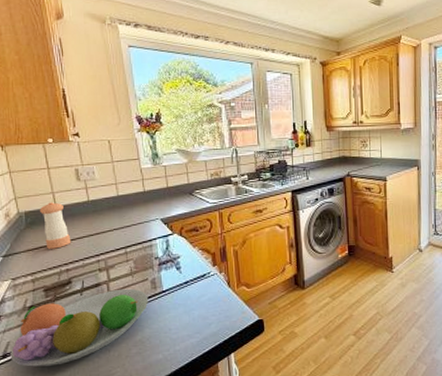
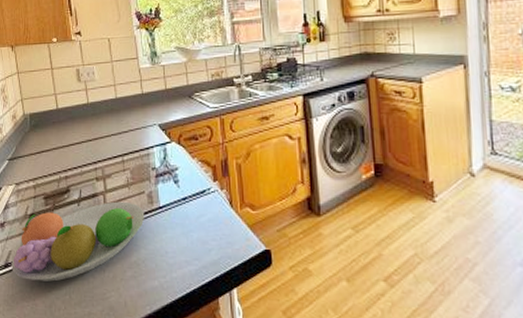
pepper shaker: present [40,202,71,249] -> none [43,104,71,154]

